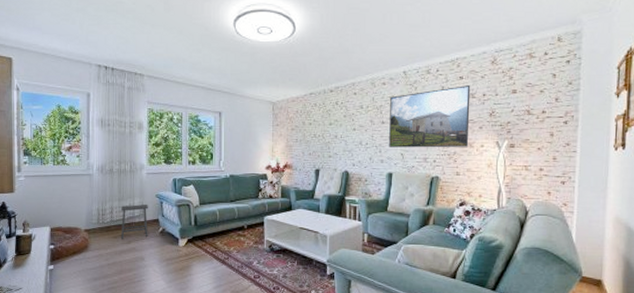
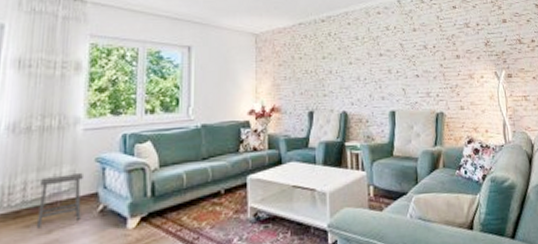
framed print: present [389,85,471,148] -> none [386,15,469,82]

